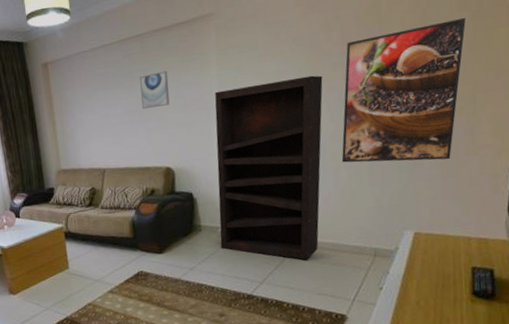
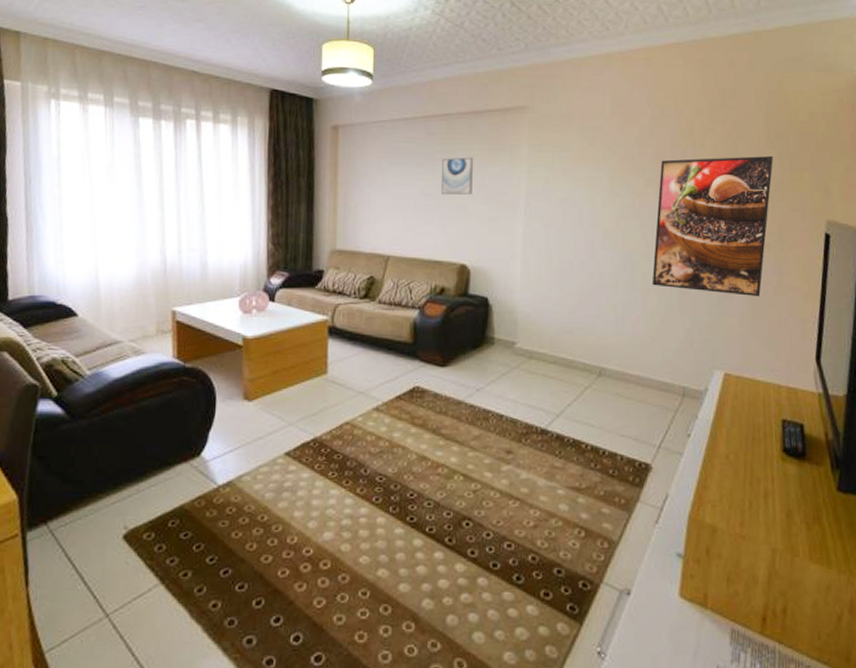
bookshelf: present [215,75,323,260] -> none [515,187,636,393]

